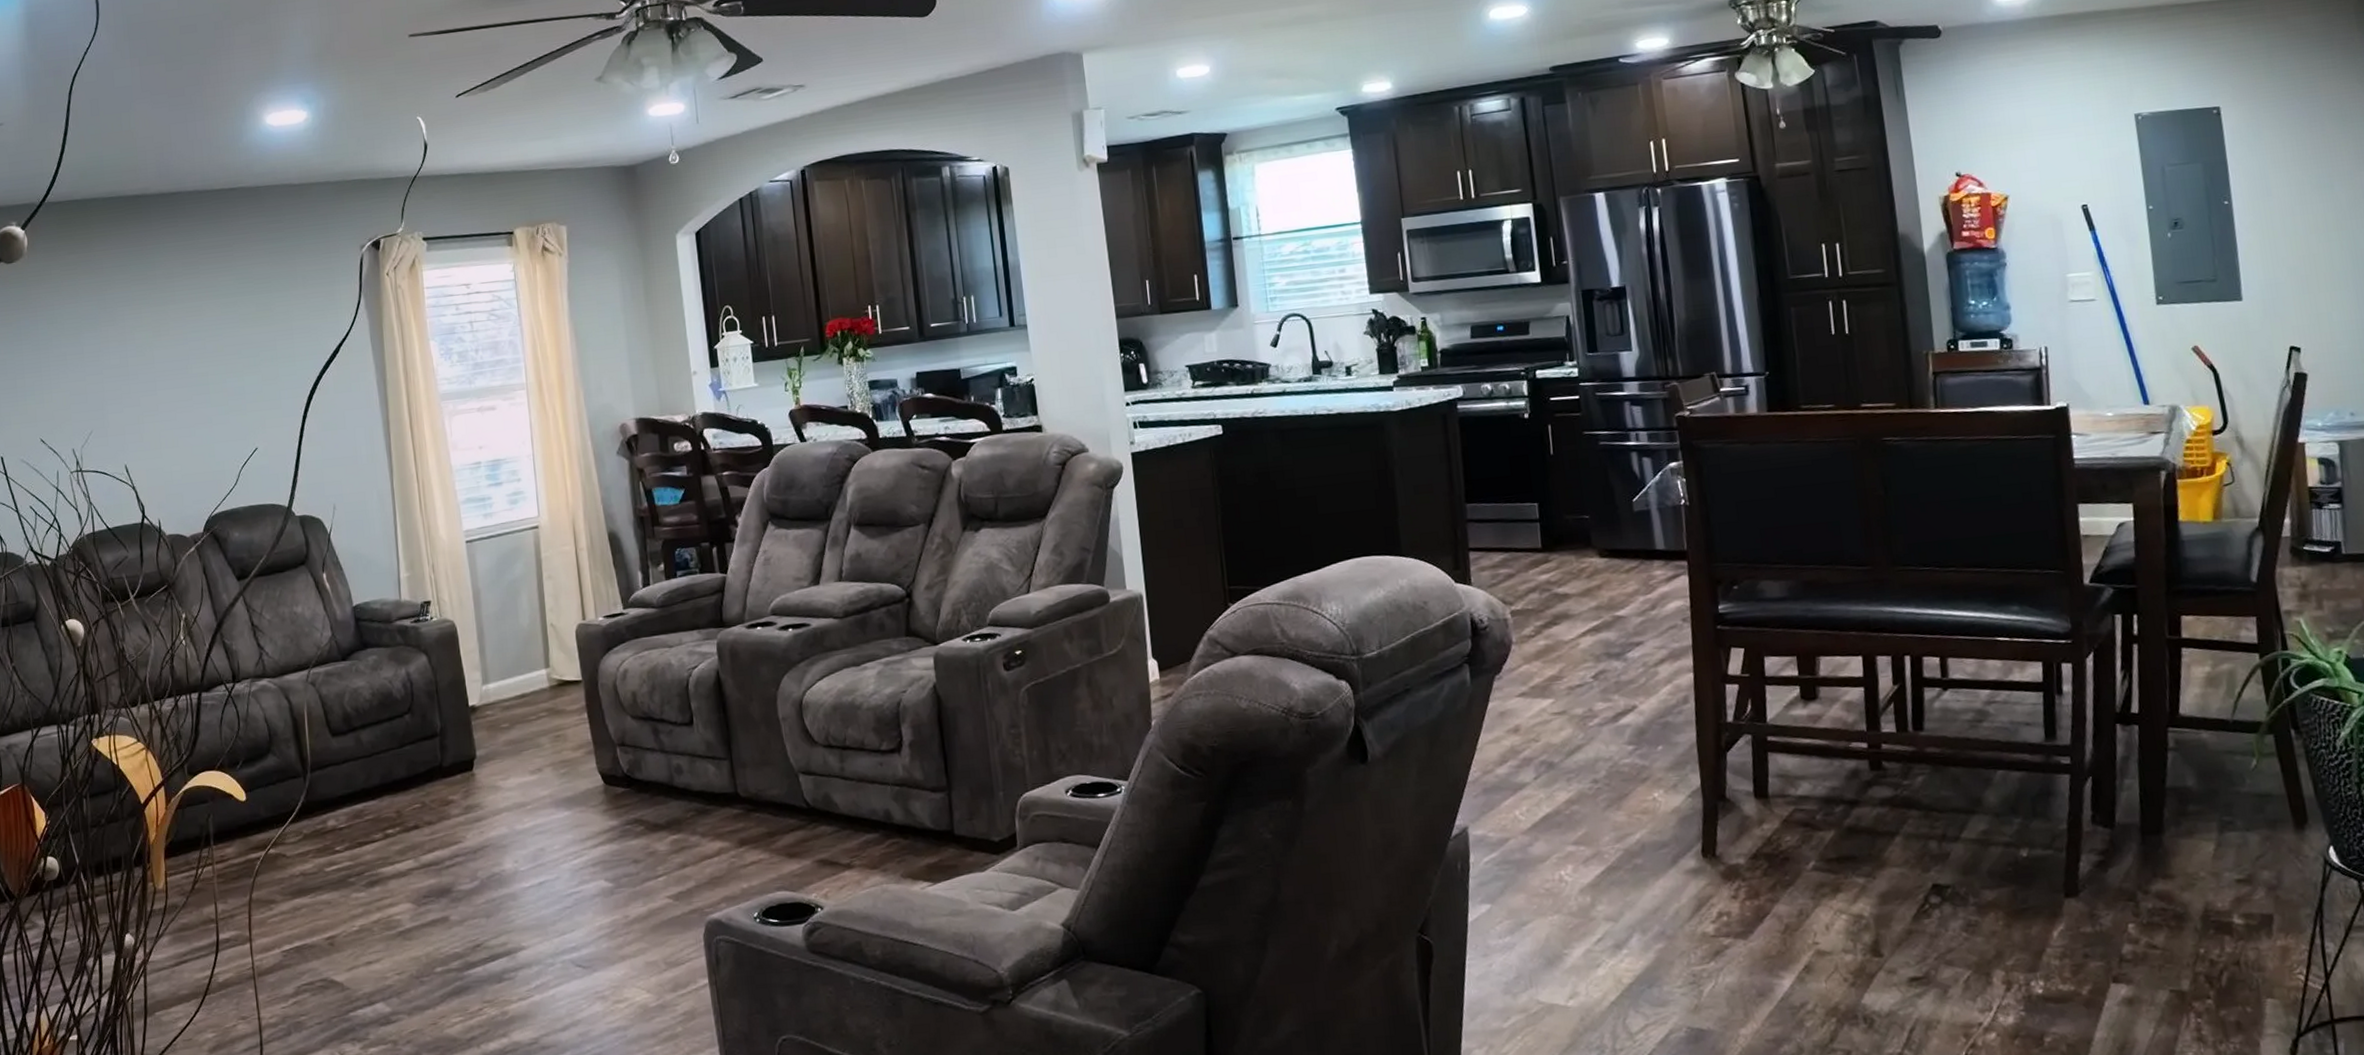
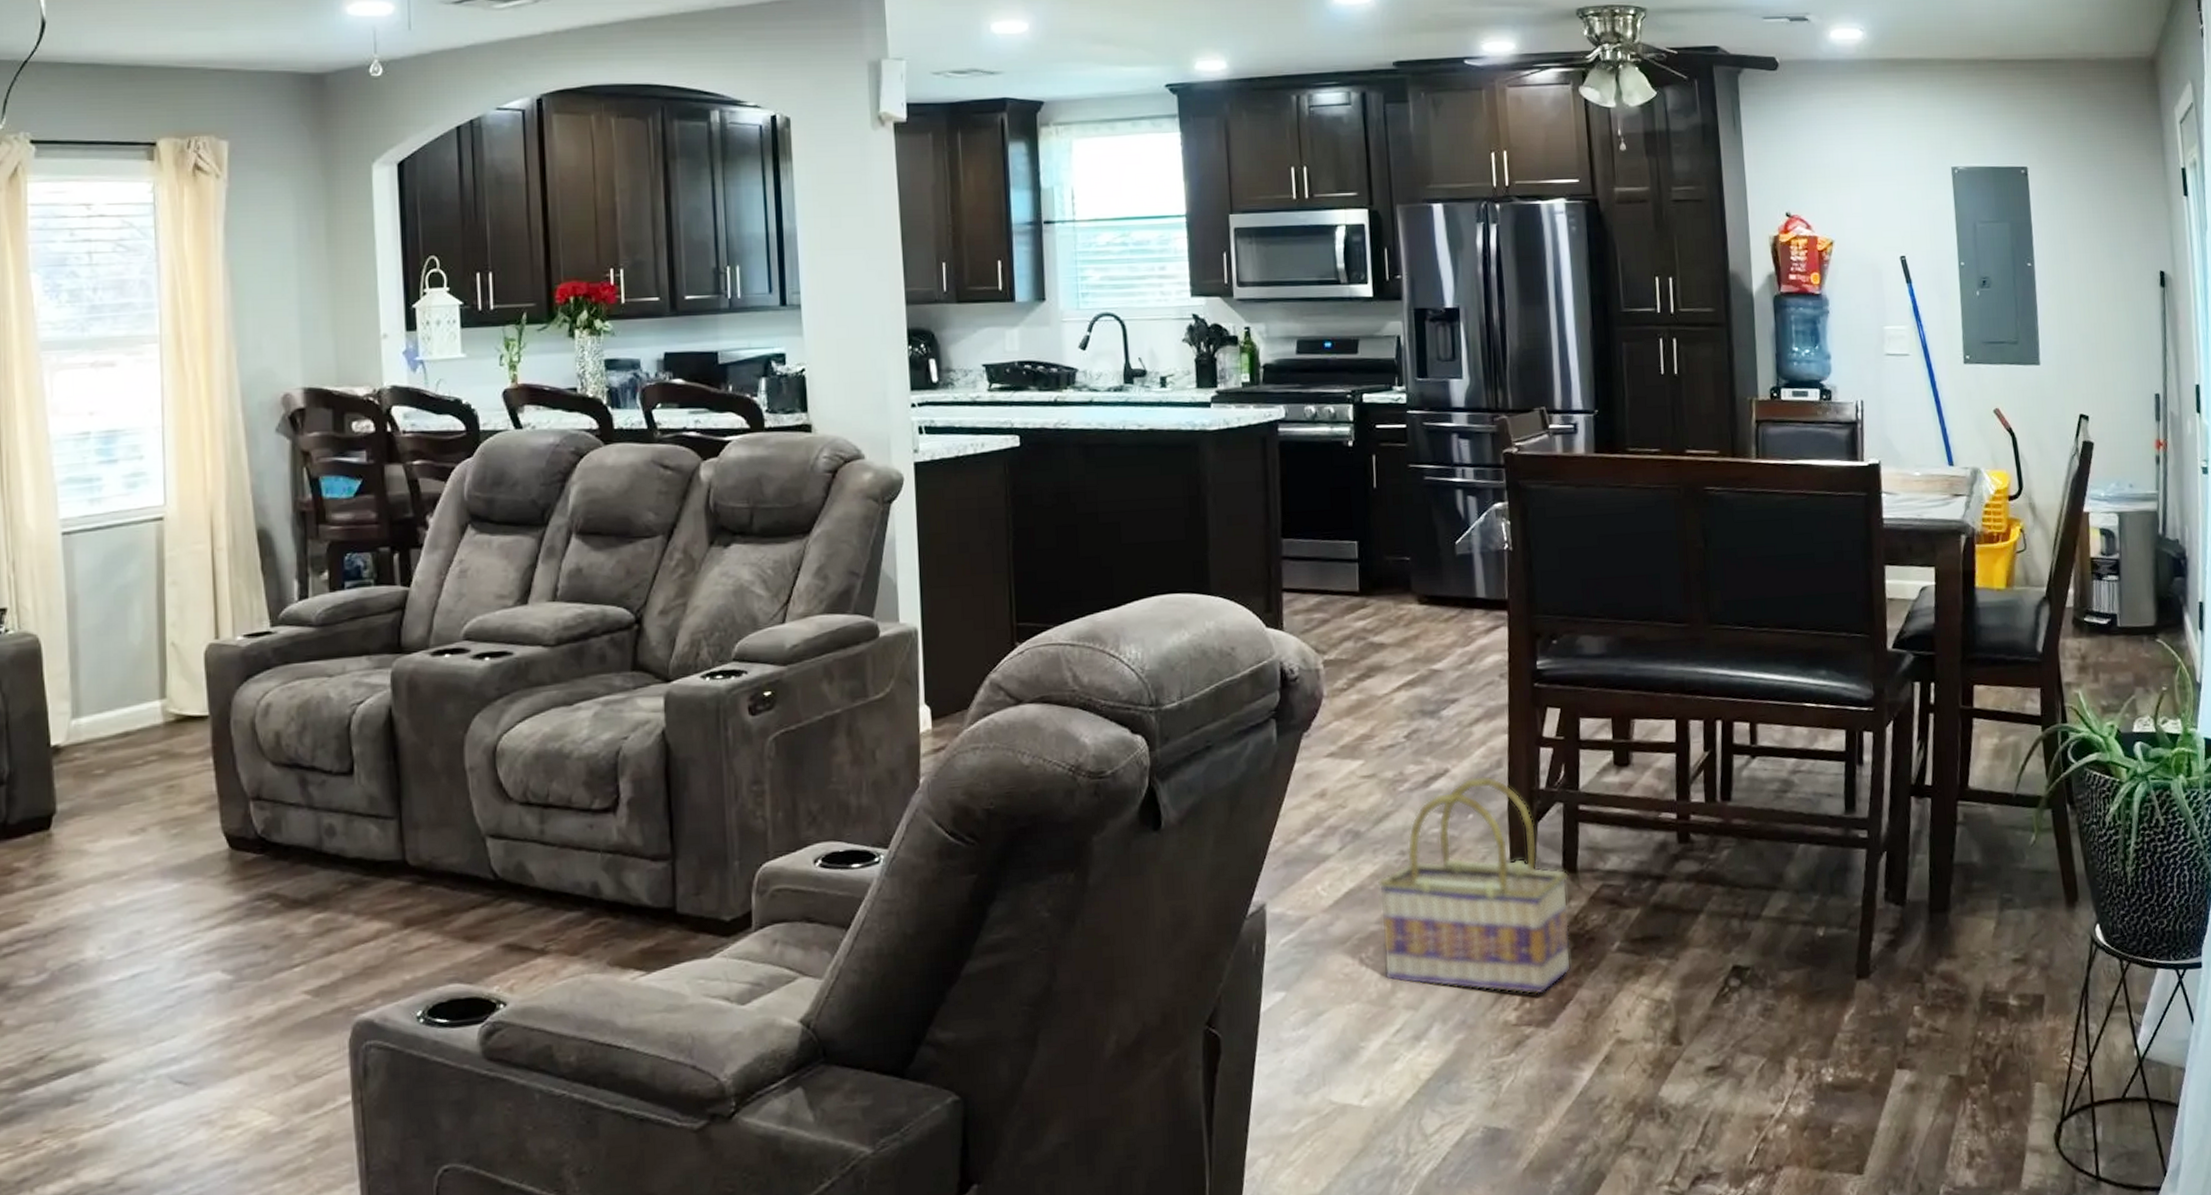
basket: none [1572,711,1767,909] -> present [1377,776,1572,995]

